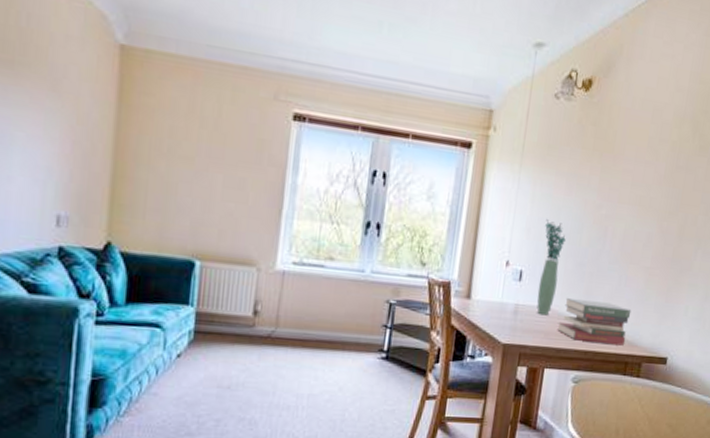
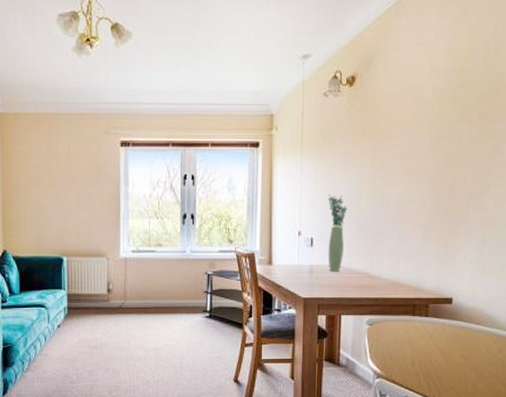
books: present [557,297,632,346] -> none [348,255,414,291]

